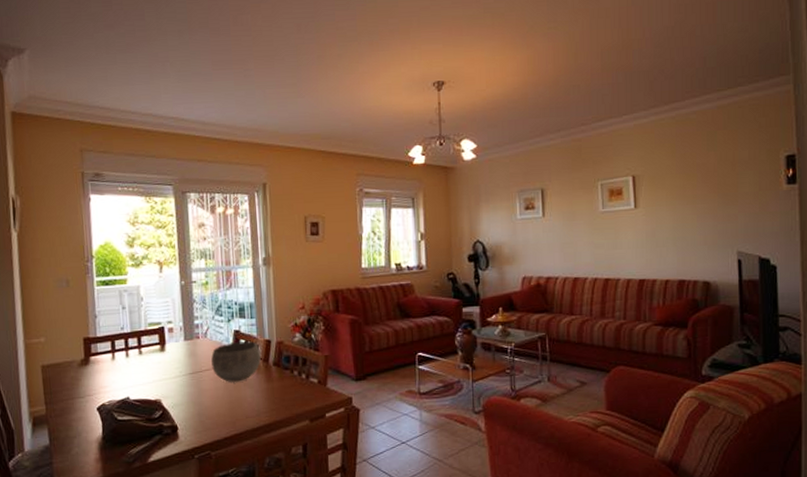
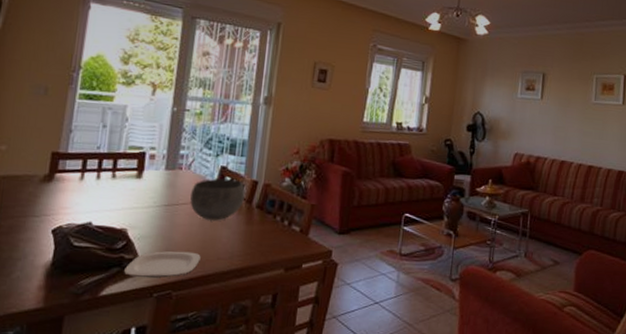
plate: none [164,413,231,443] -> present [123,251,201,278]

